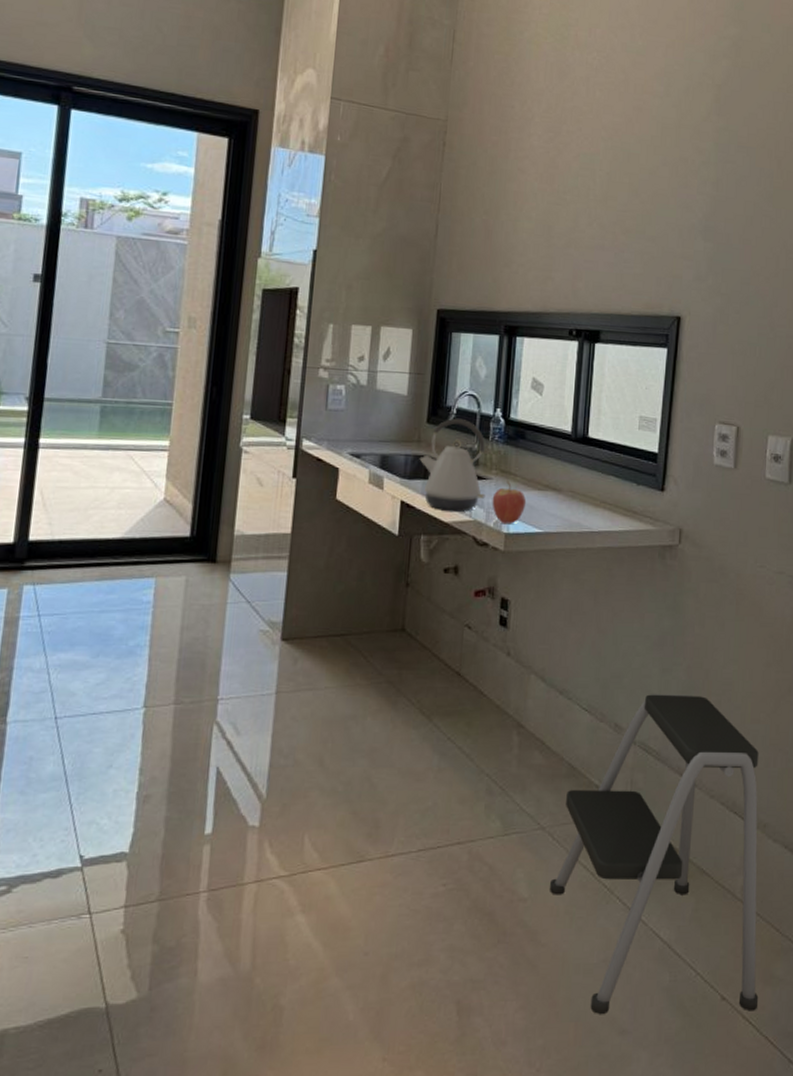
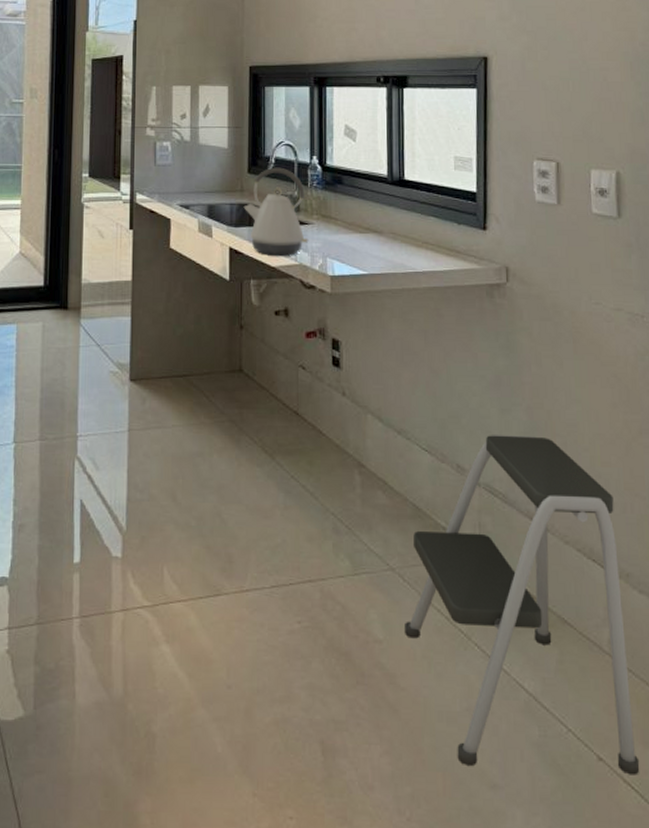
fruit: present [492,481,527,525] -> none [315,225,349,267]

